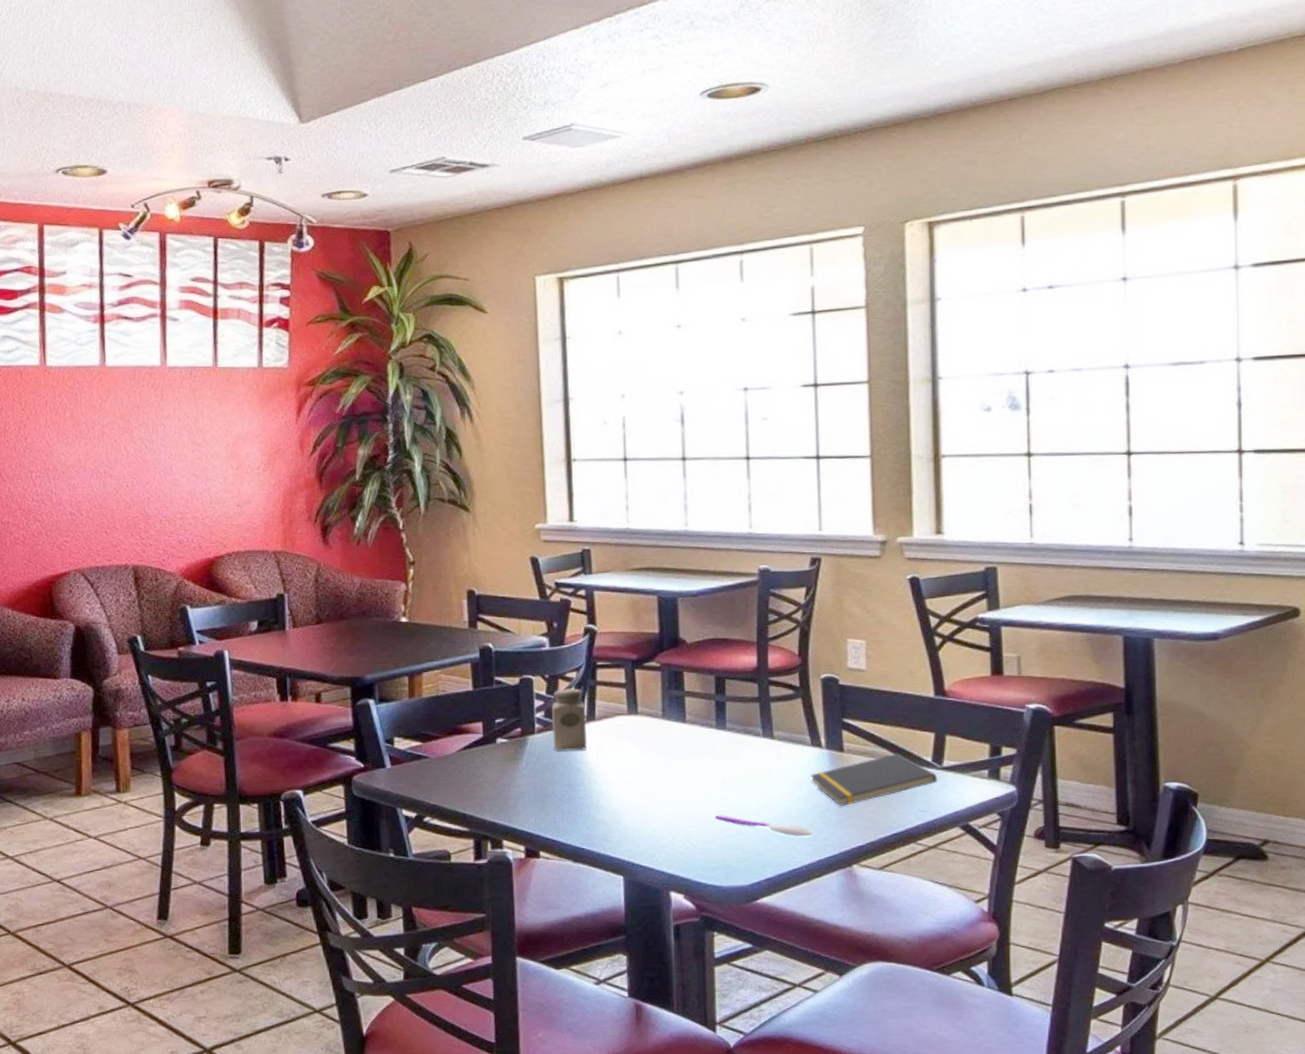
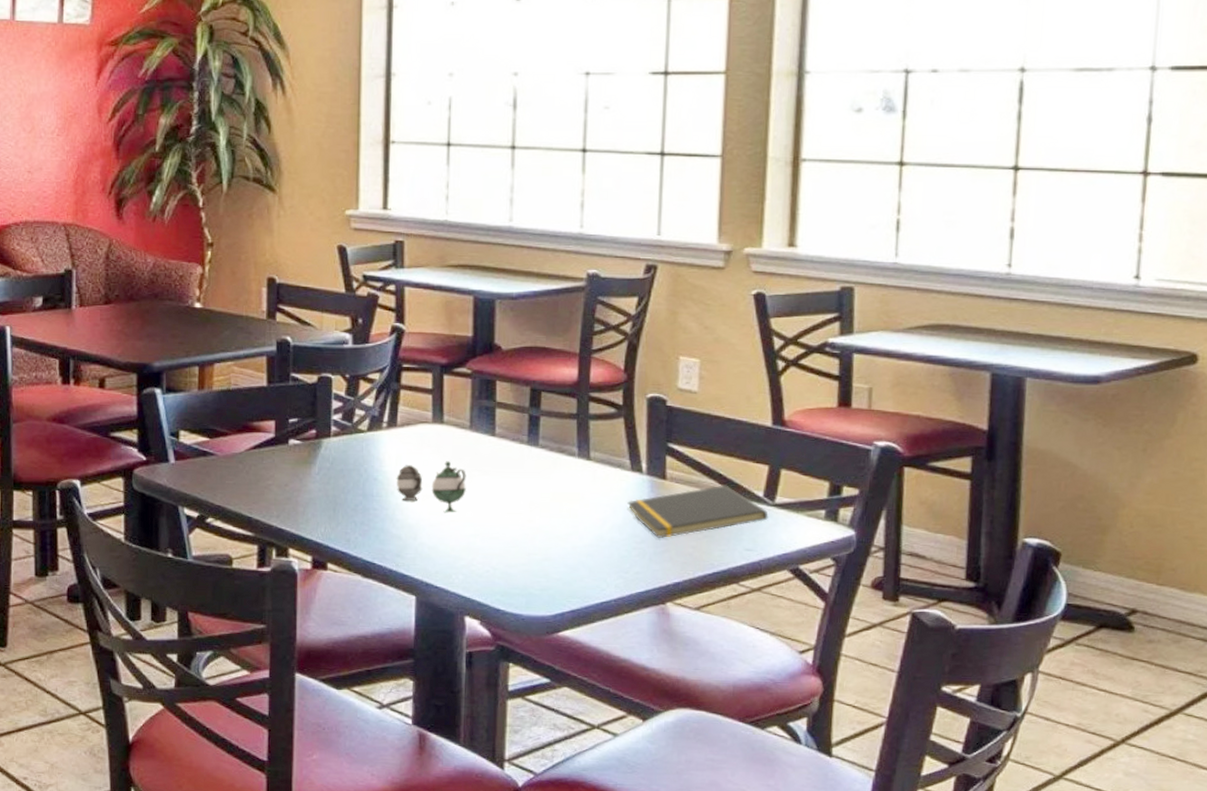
salt shaker: present [551,688,587,752] -> none [349,391,387,458]
teapot: none [598,748,663,797] -> present [396,461,466,513]
spoon: present [715,815,812,837] -> none [520,538,625,568]

